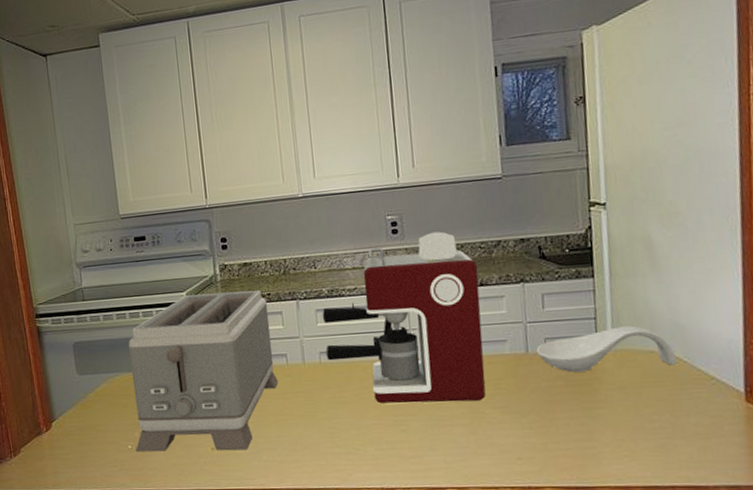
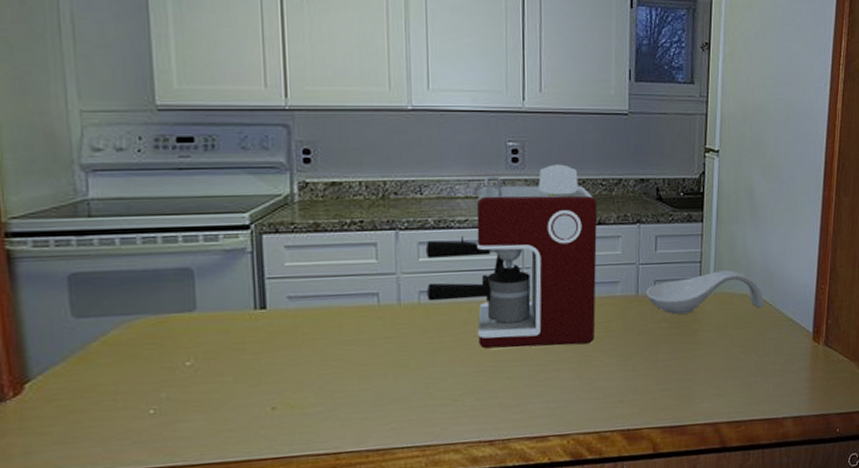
toaster: present [128,290,278,452] -> none [157,215,366,417]

